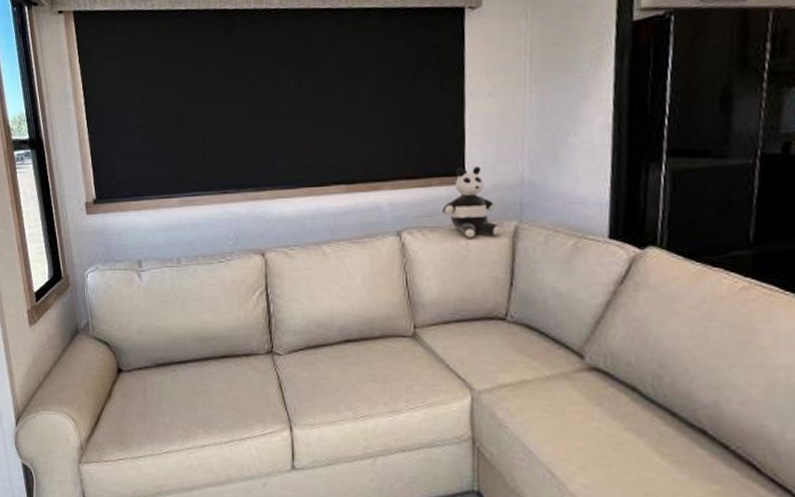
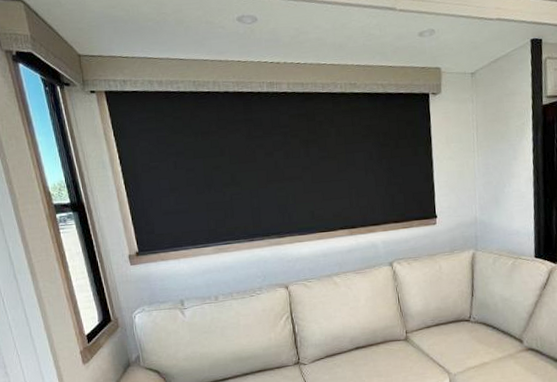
stuffed animal: present [442,166,500,238] -> none [421,211,463,264]

